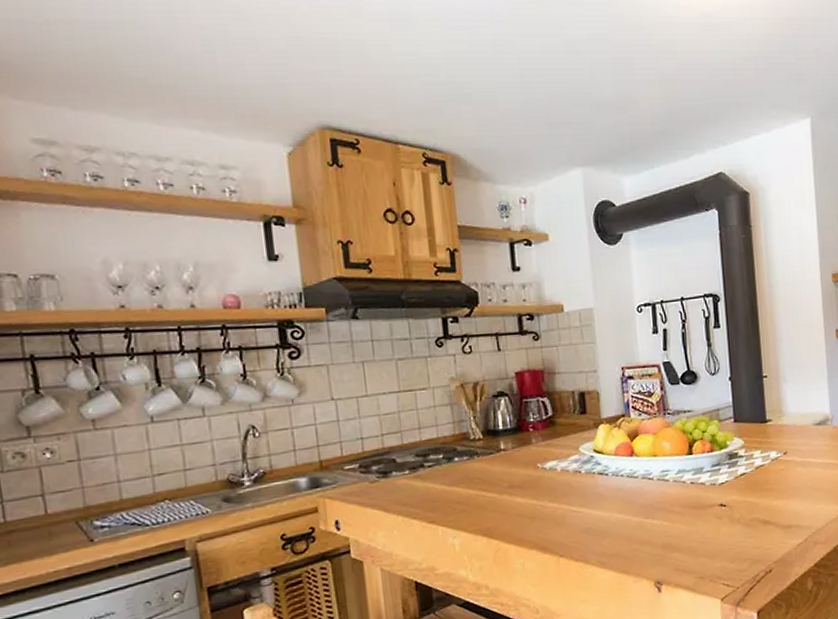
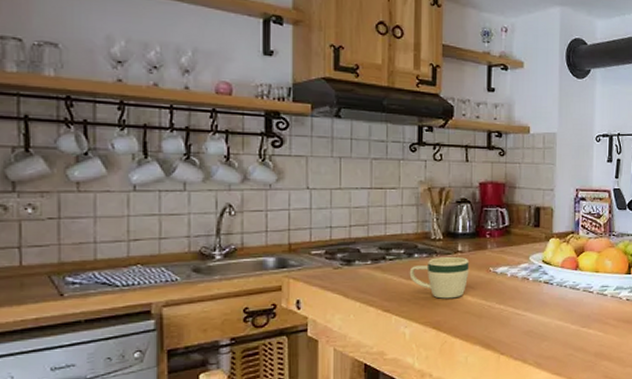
mug: none [451,455,516,503] -> present [409,256,469,299]

